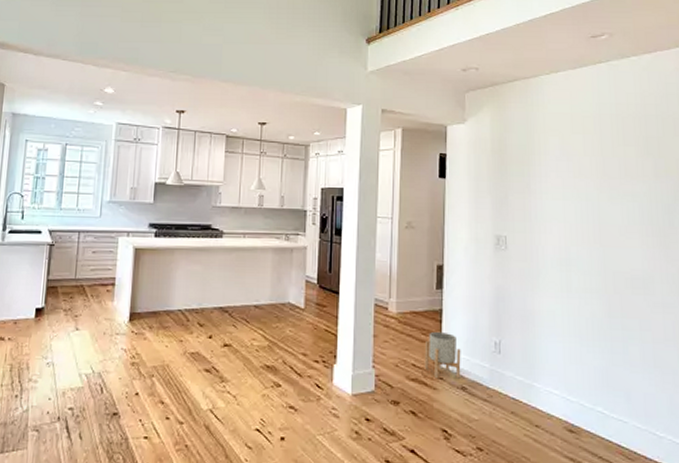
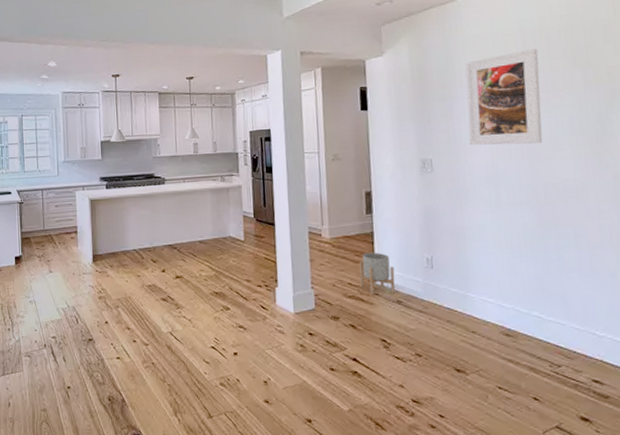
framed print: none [544,134,615,230] -> present [465,49,543,146]

